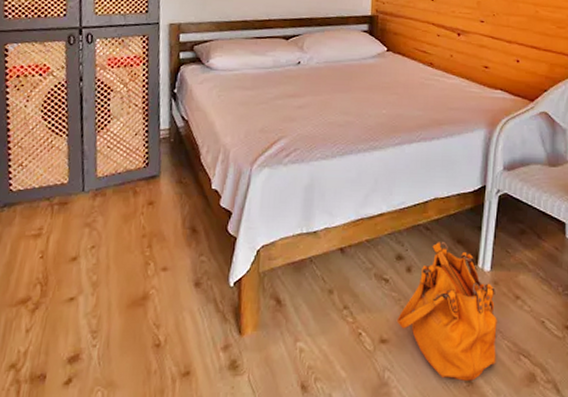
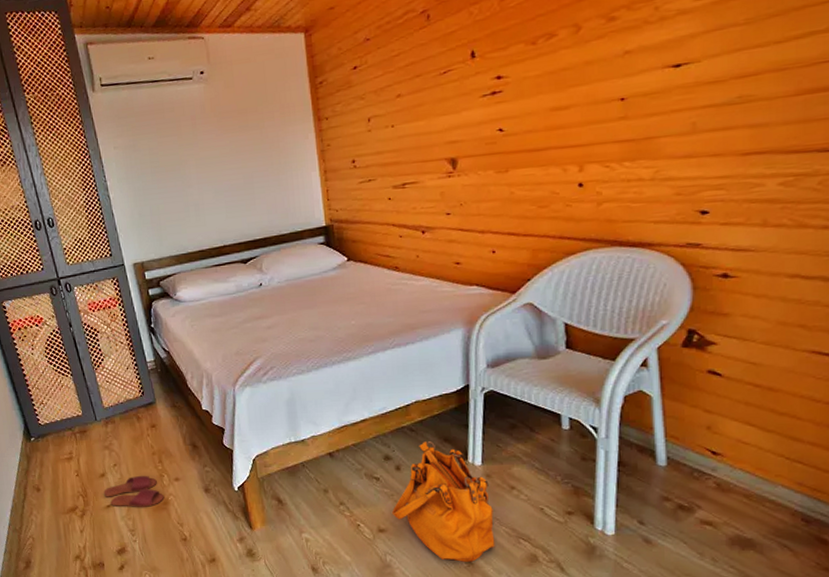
slippers: none [69,261,145,302] -> present [104,475,164,507]

